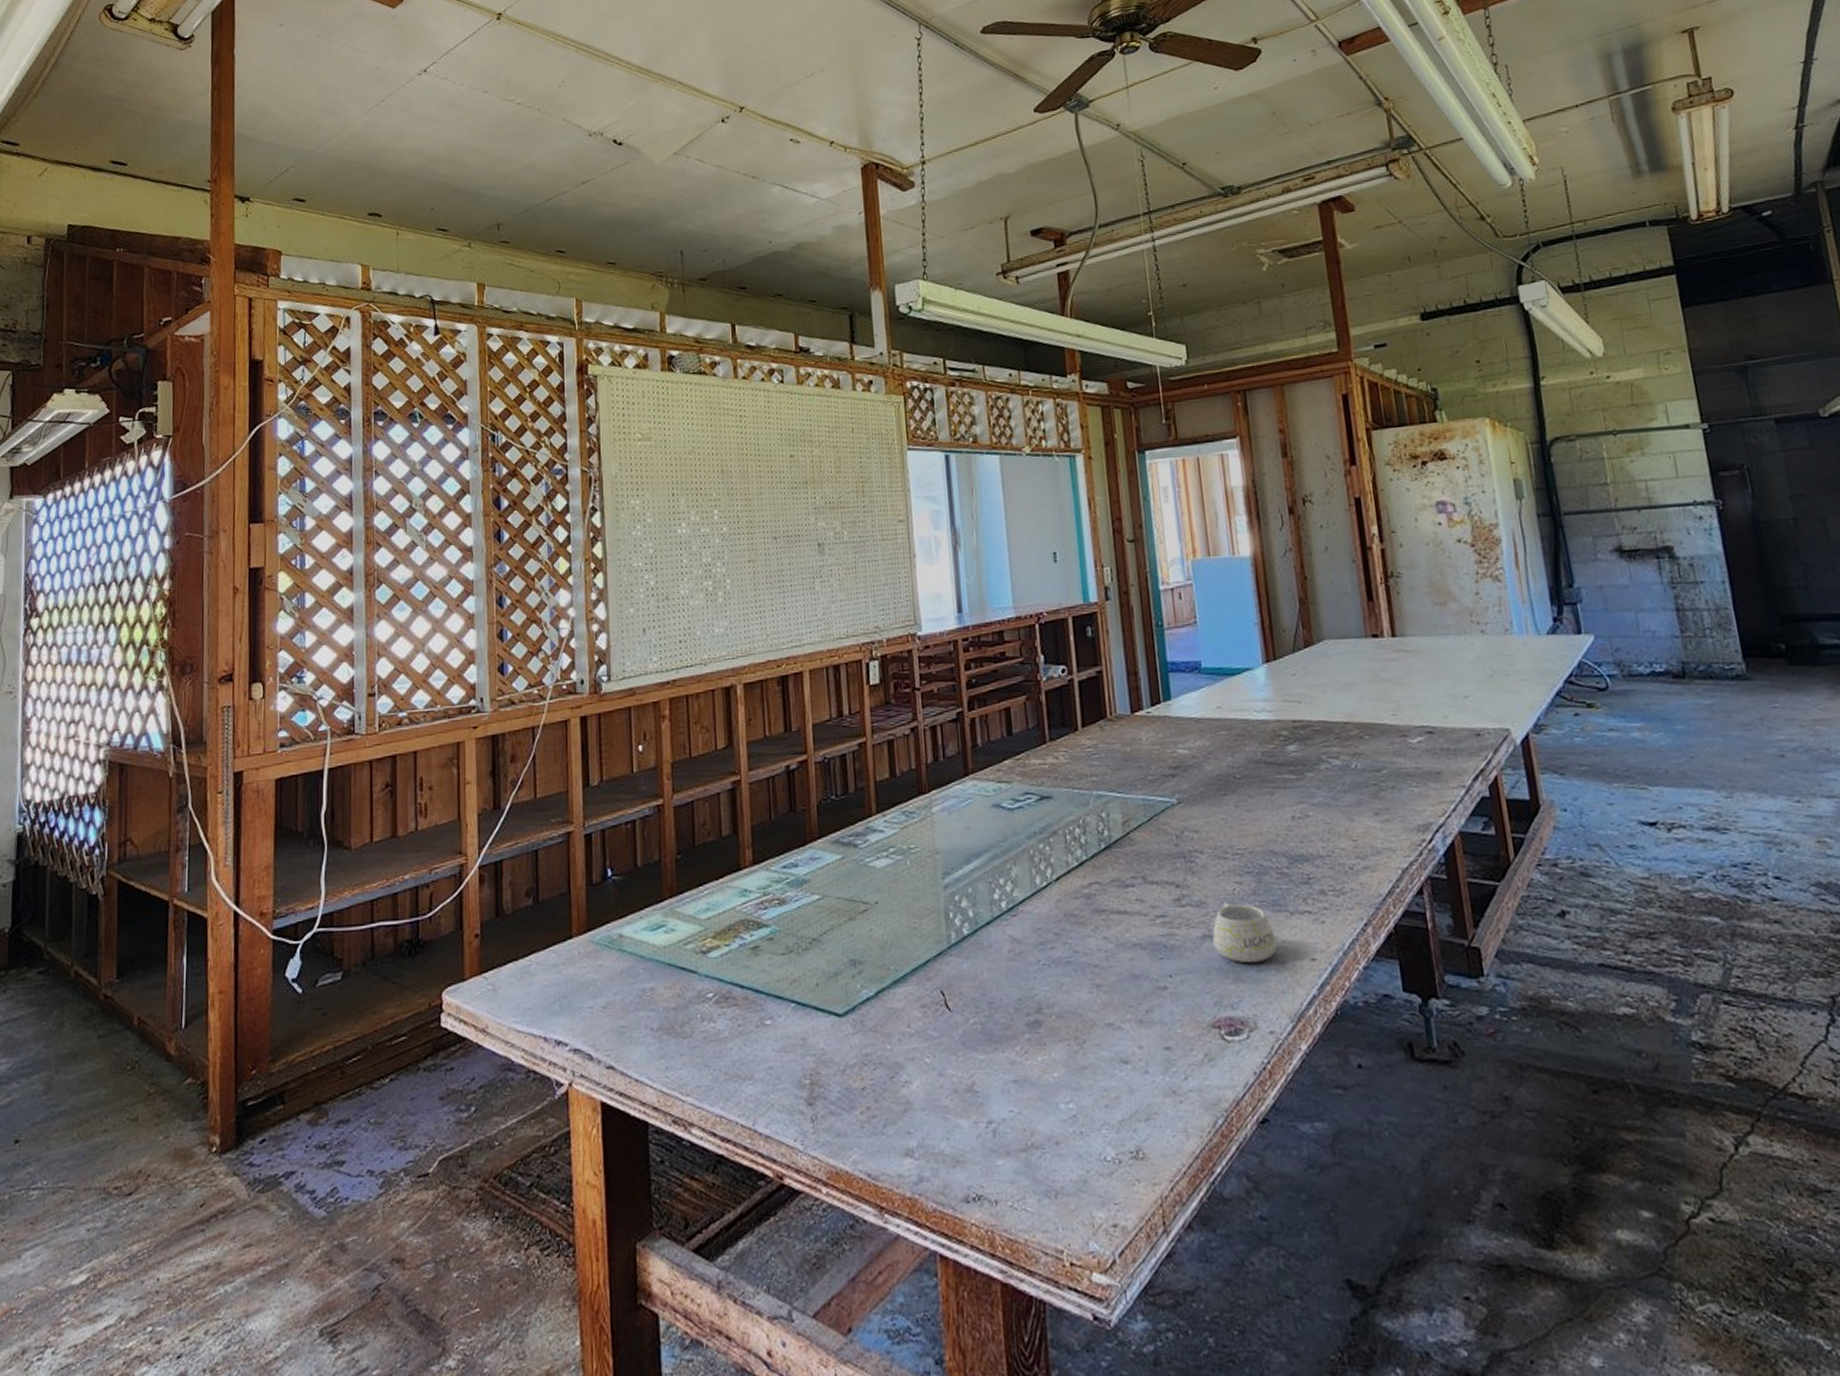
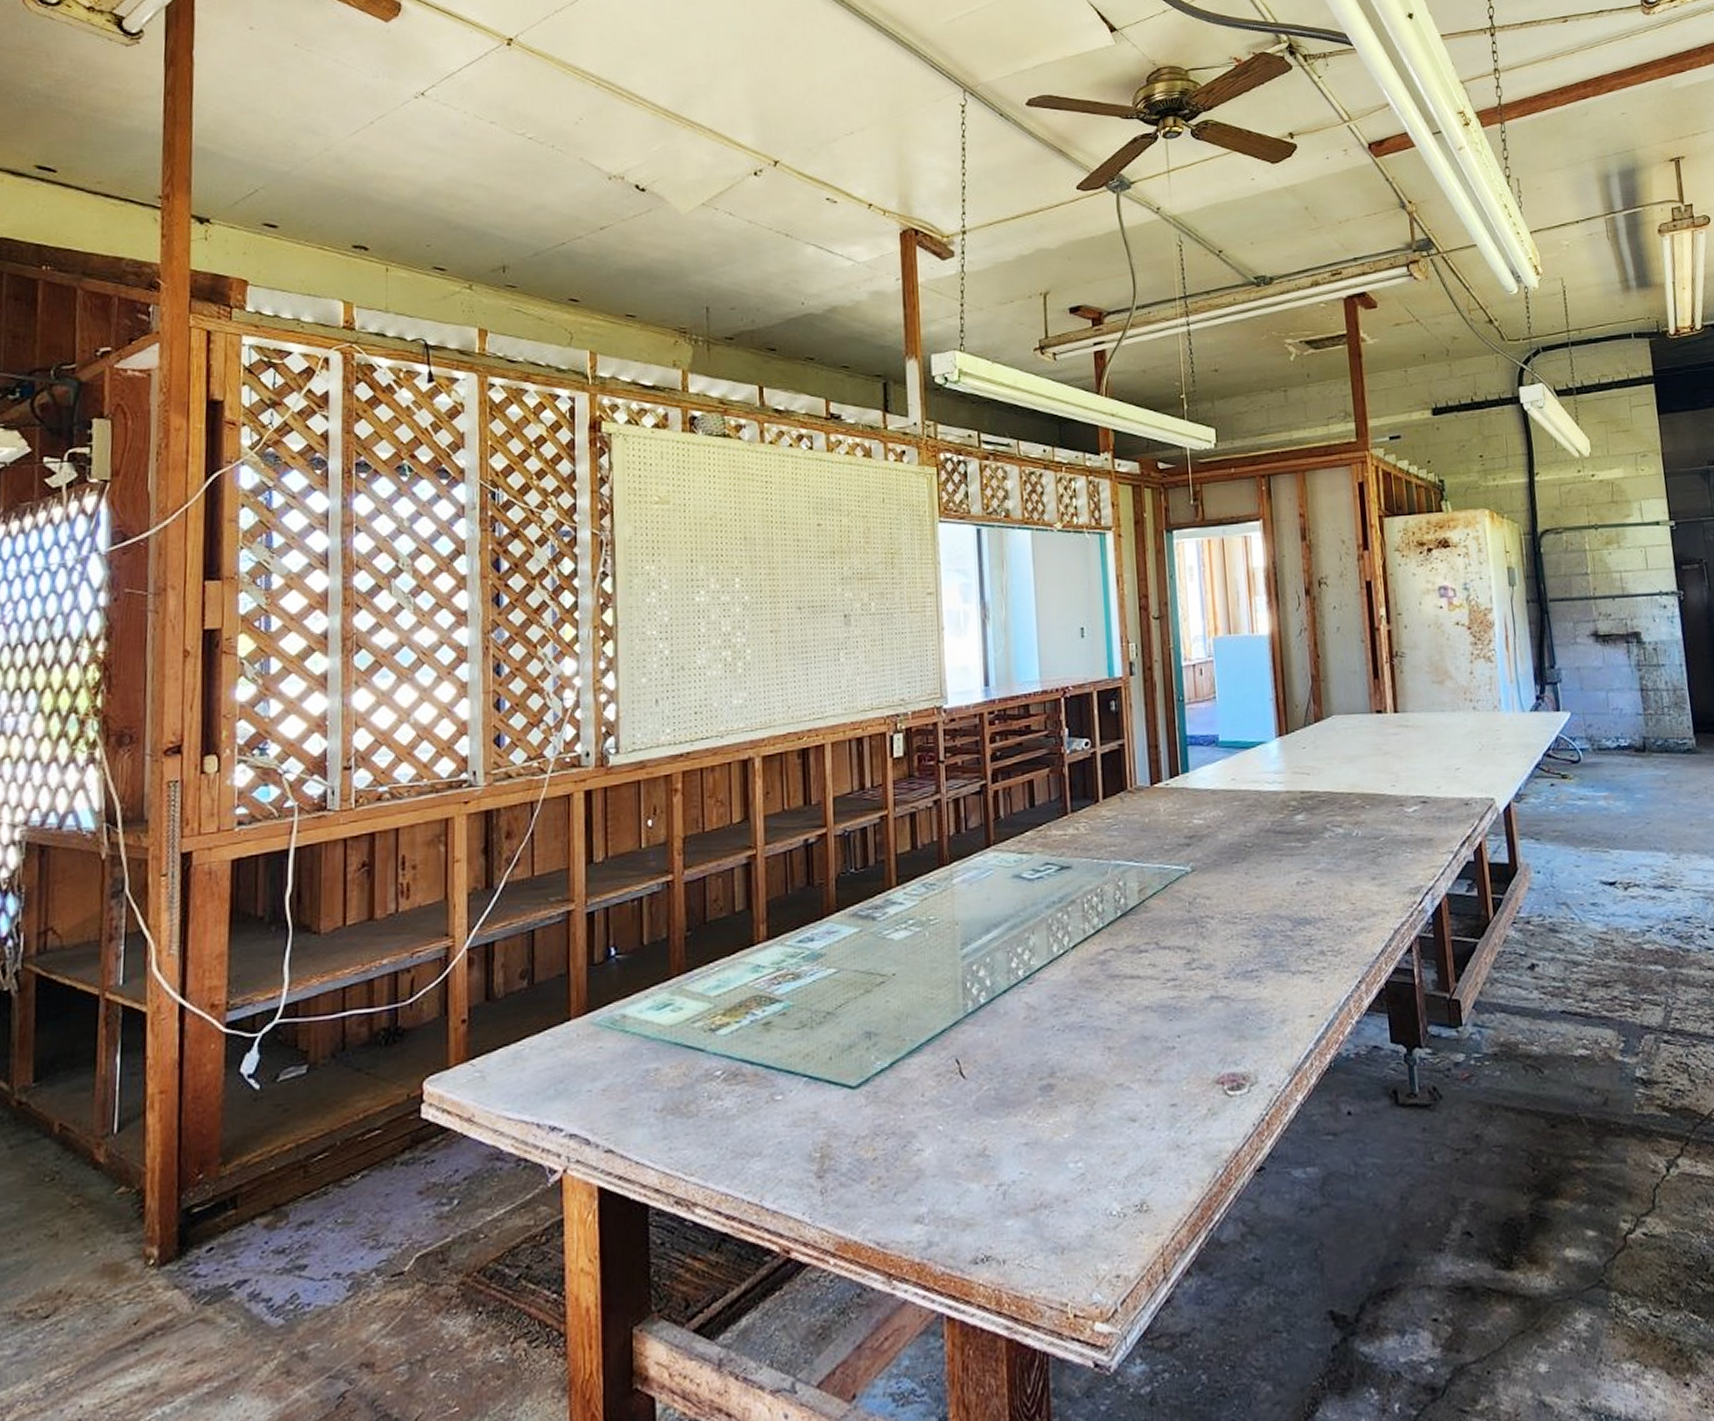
mug: present [1212,903,1277,964] -> none [1220,965,1279,1022]

